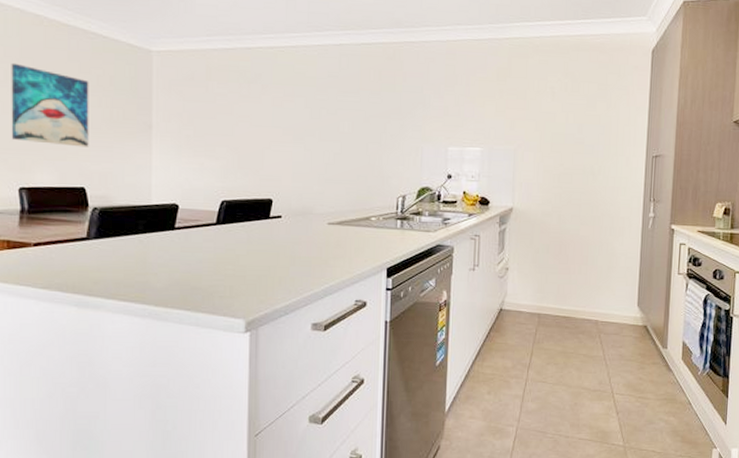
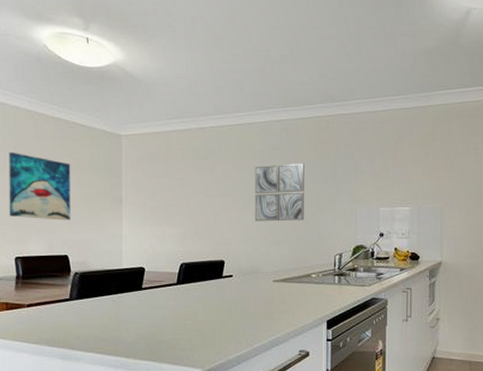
wall art: none [308,93,366,158] -> present [254,163,304,222]

